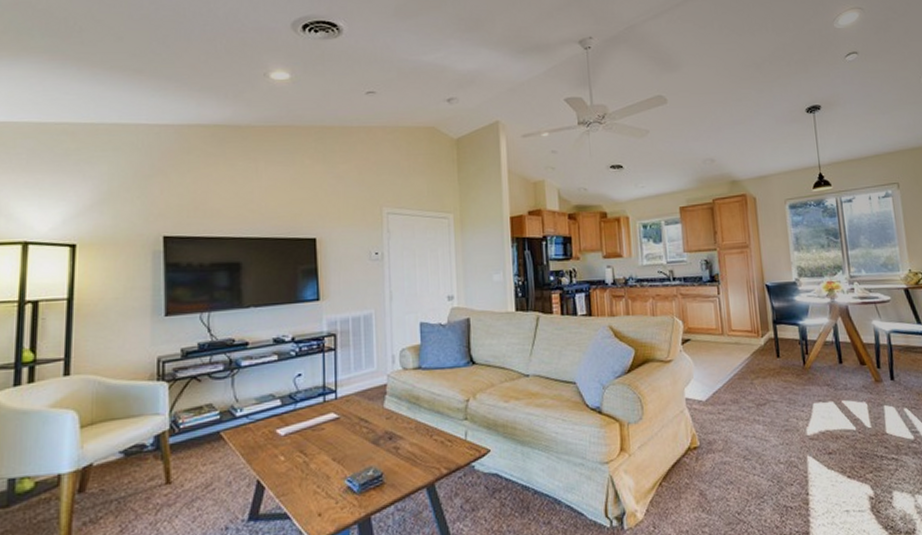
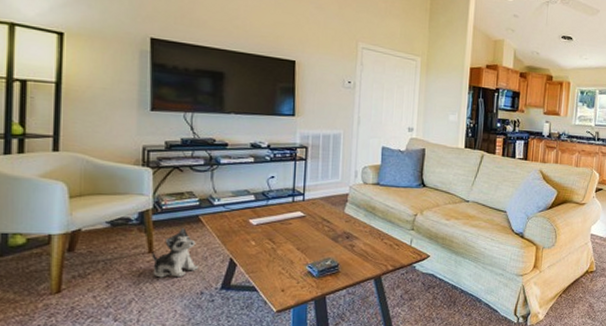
plush toy: none [169,449,221,514] -> present [152,228,198,278]

